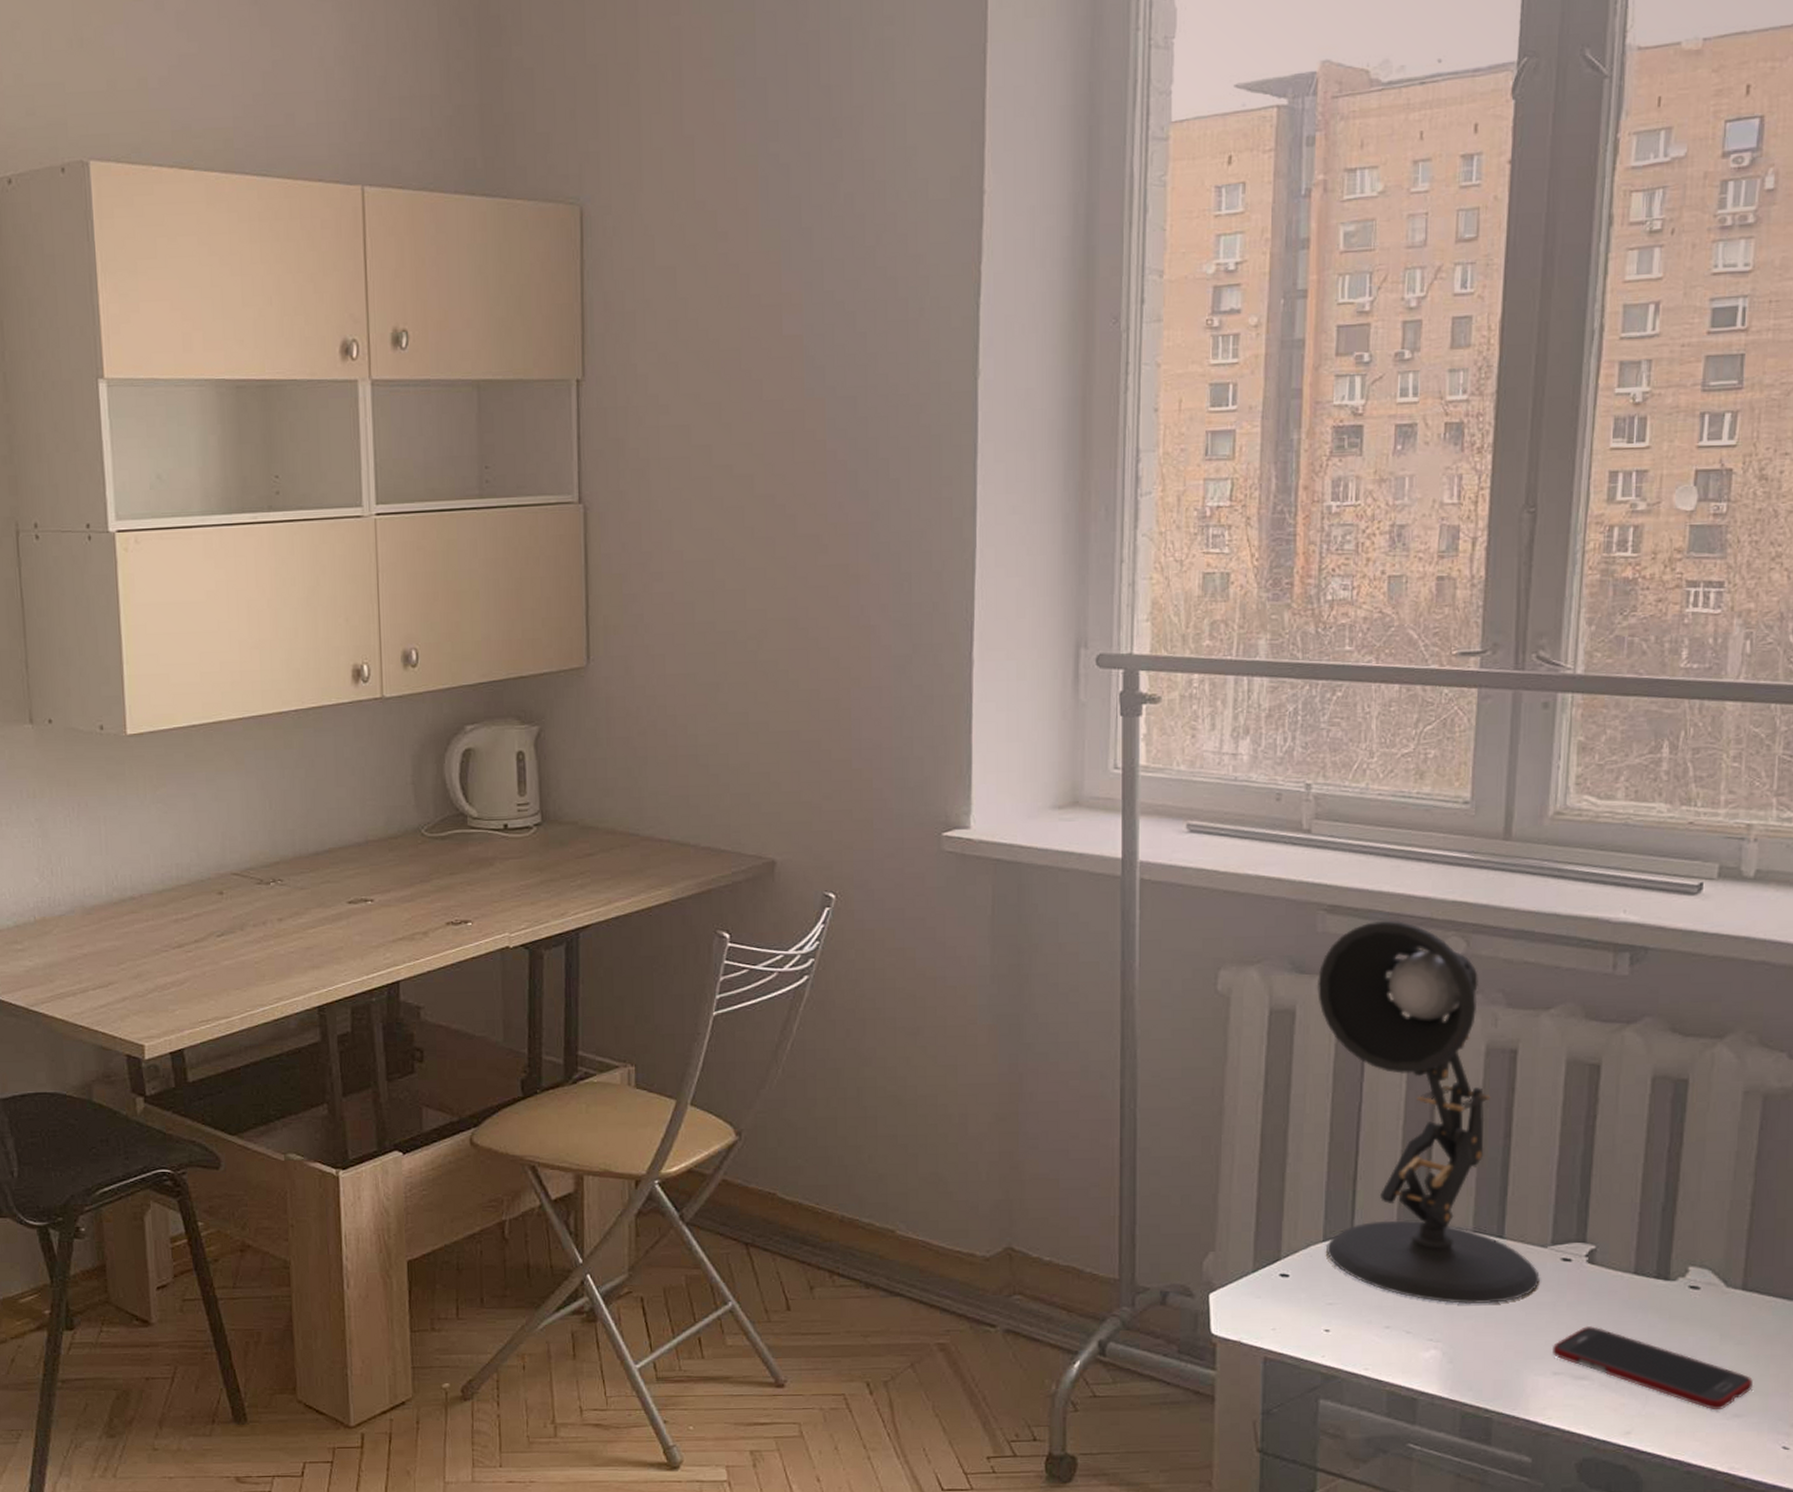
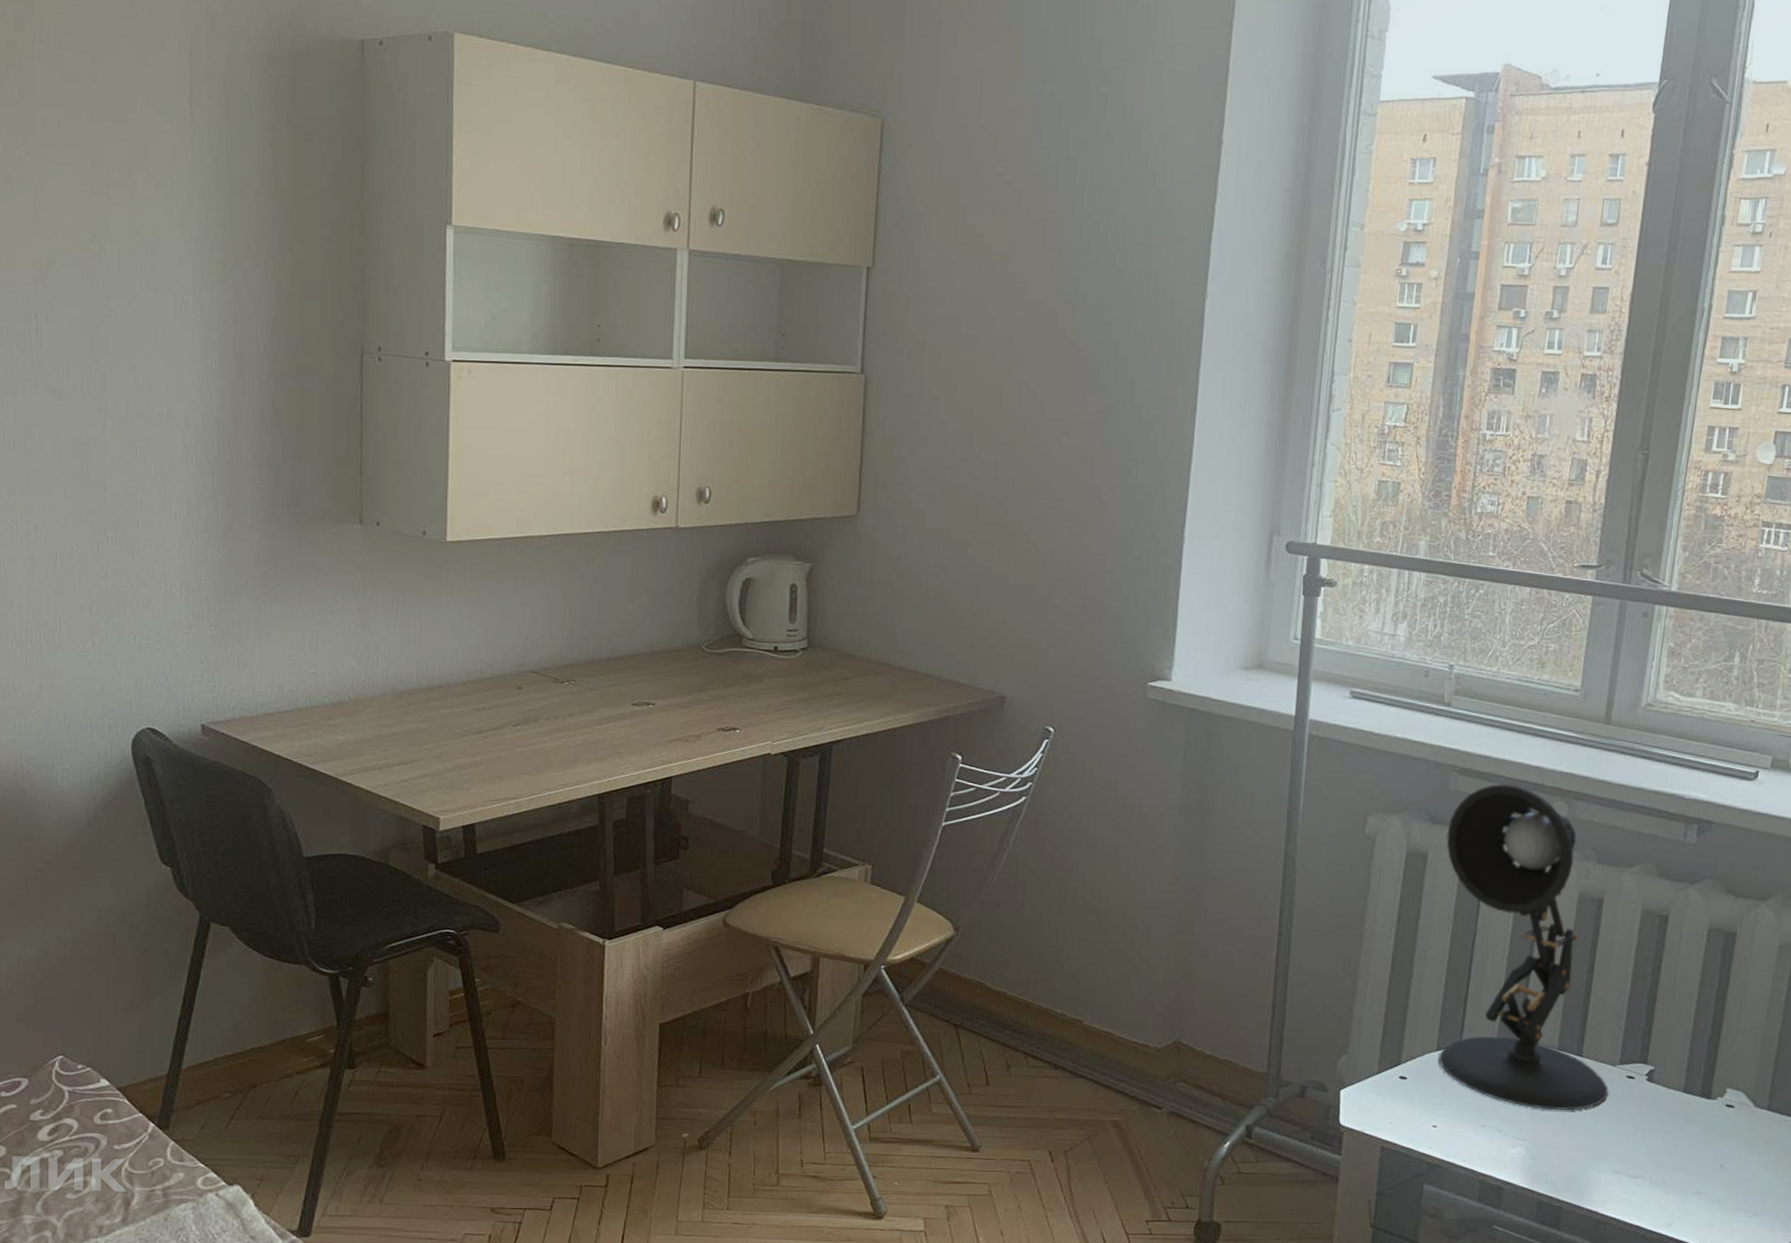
cell phone: present [1553,1326,1754,1411] -> none [1614,1134,1771,1209]

